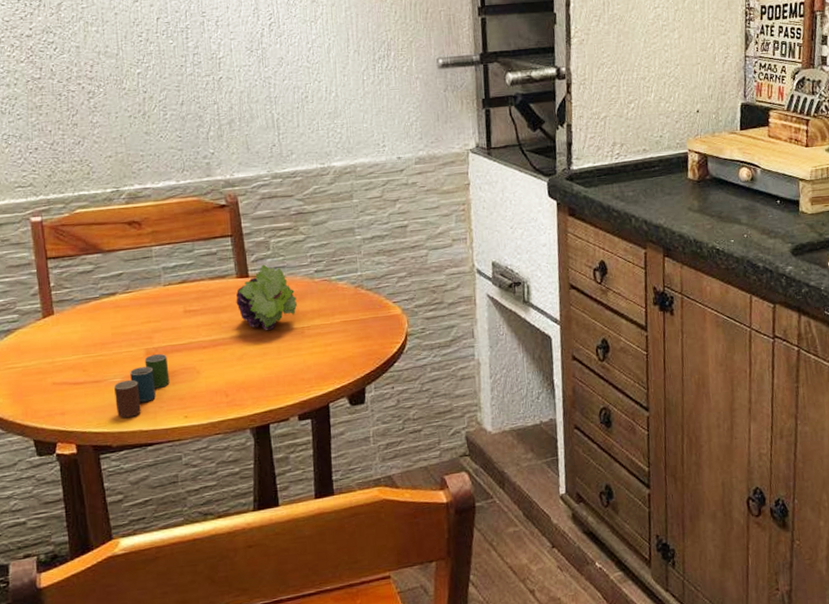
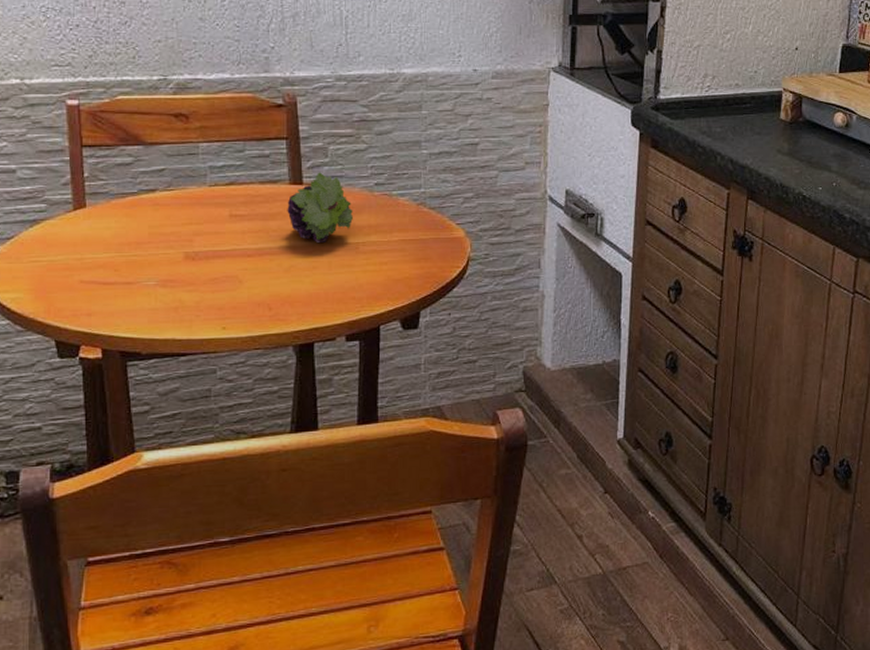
cup: present [114,353,170,418] -> none [148,258,209,324]

